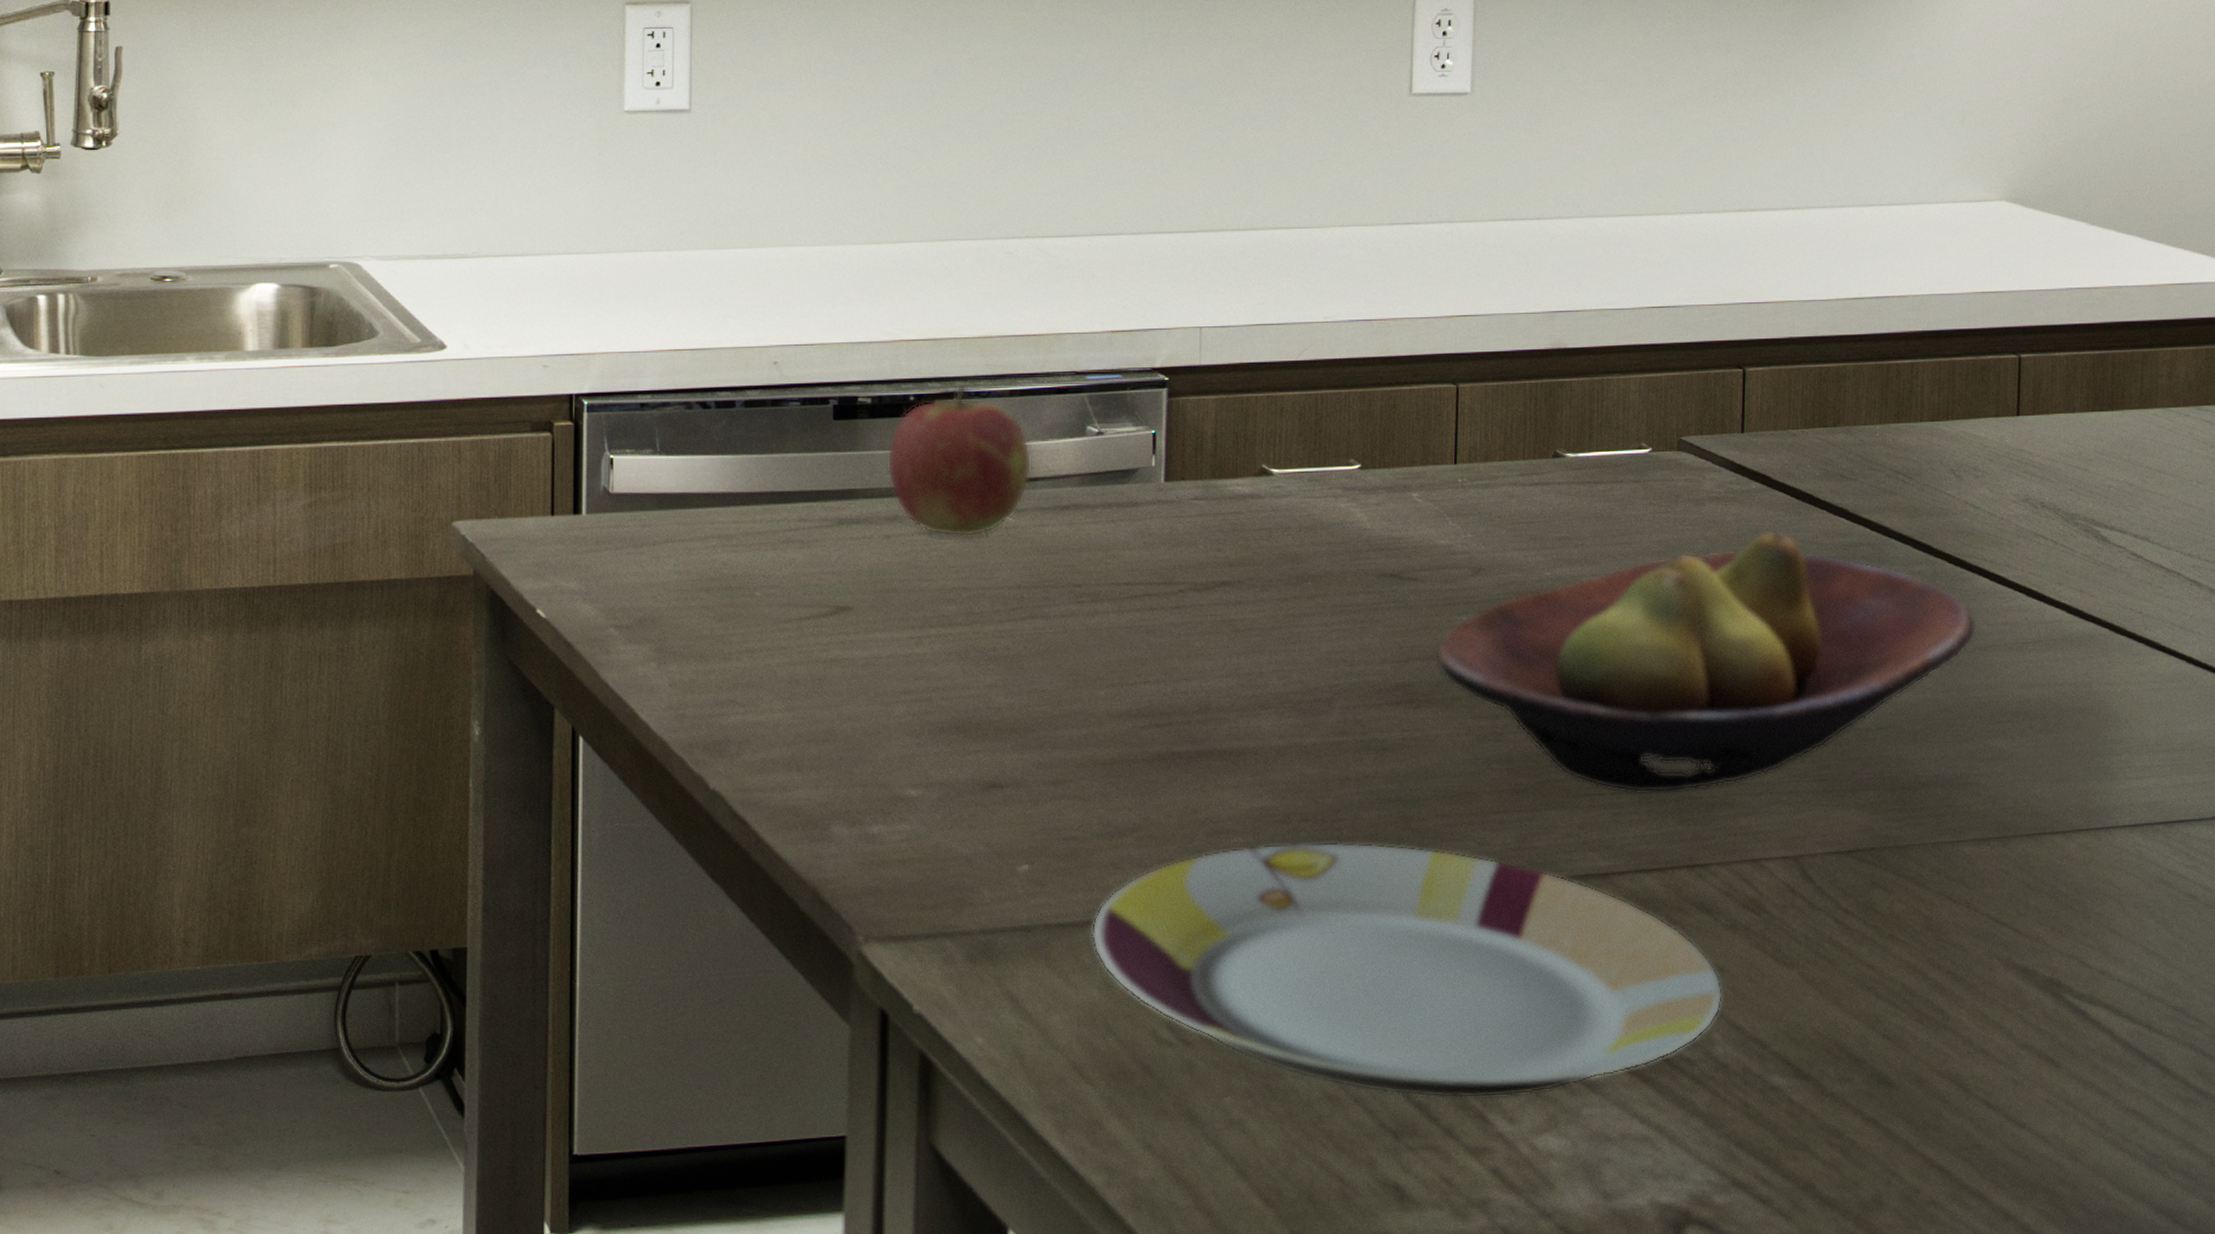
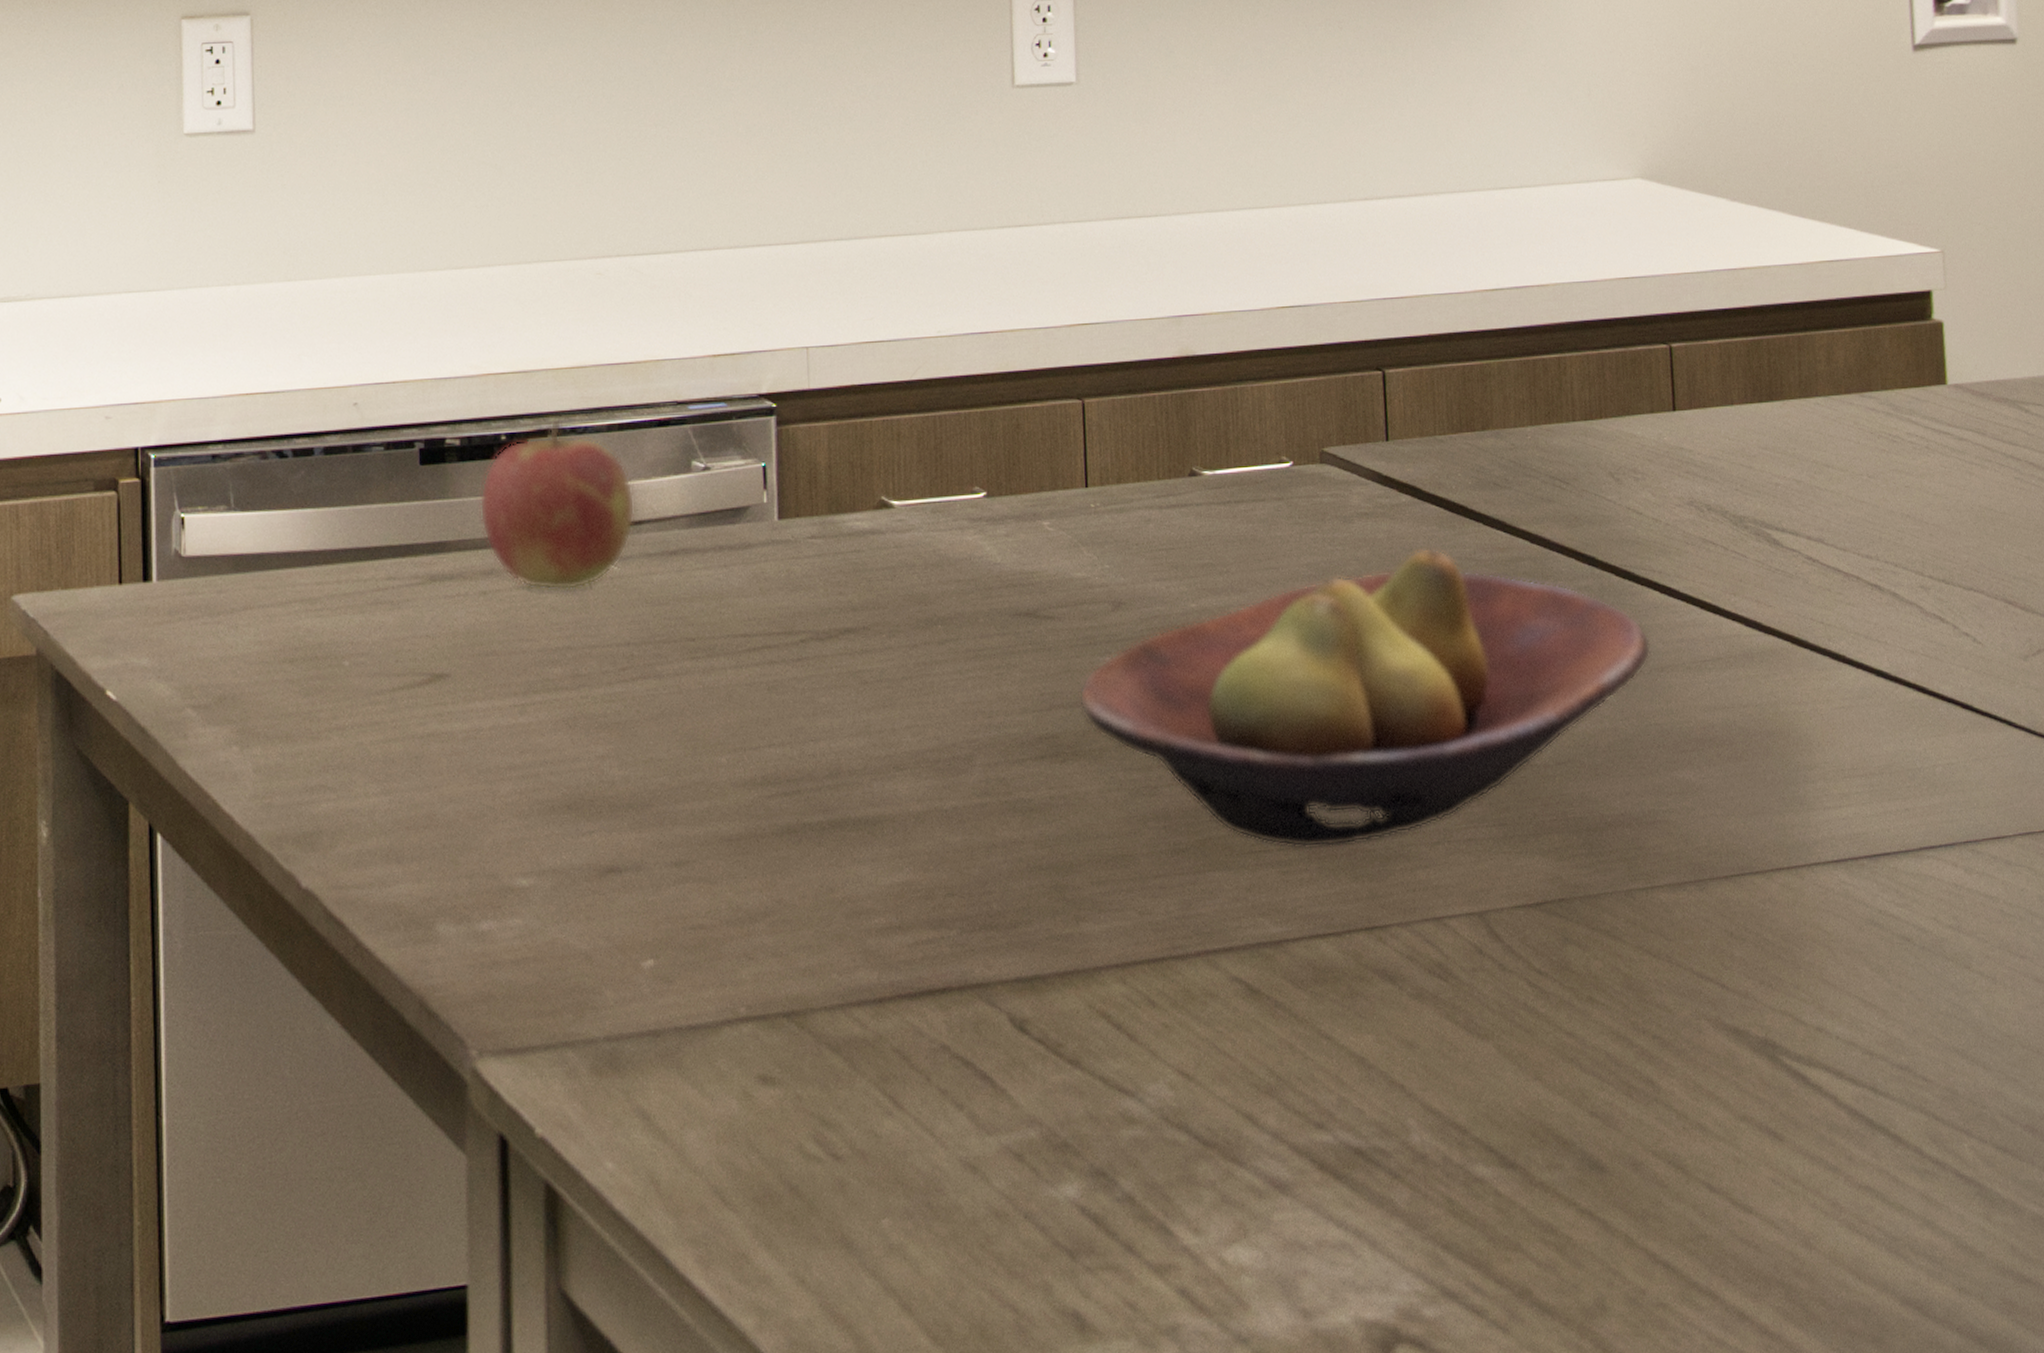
plate: present [1092,842,1723,1099] -> none [726,917,1415,1209]

